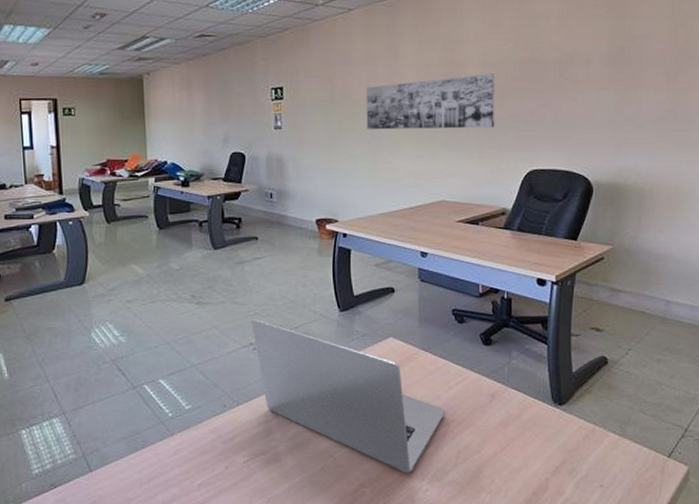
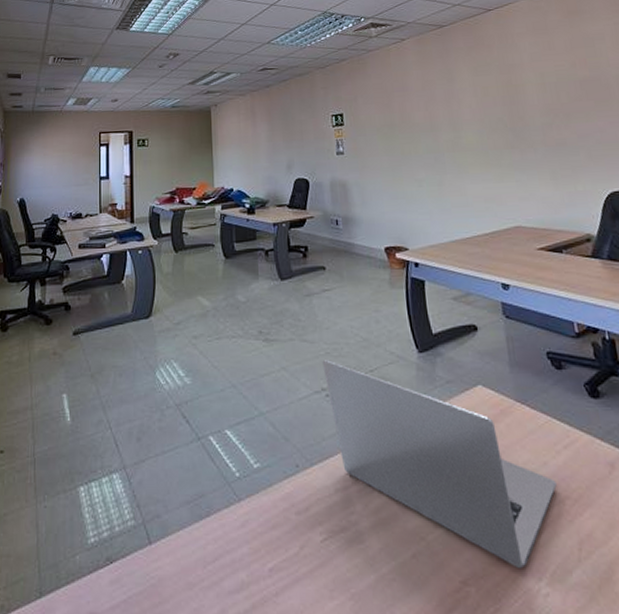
wall art: present [366,74,495,130] -> none [424,94,564,153]

